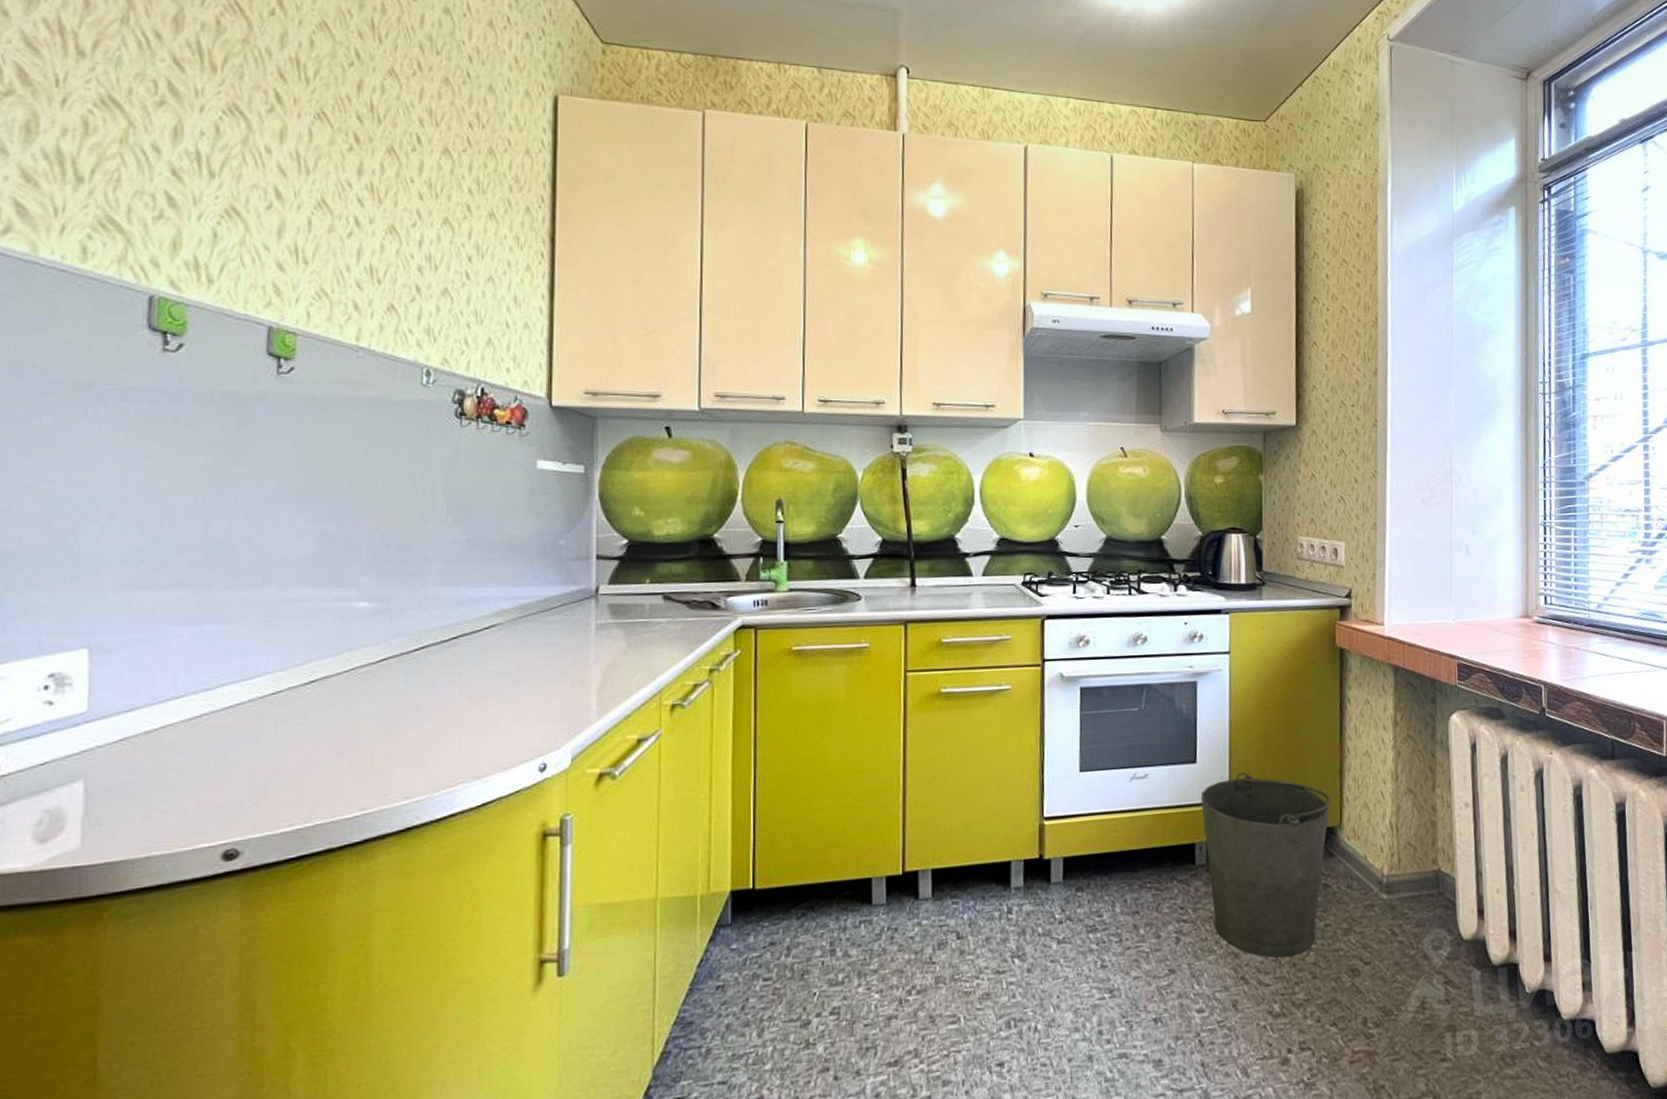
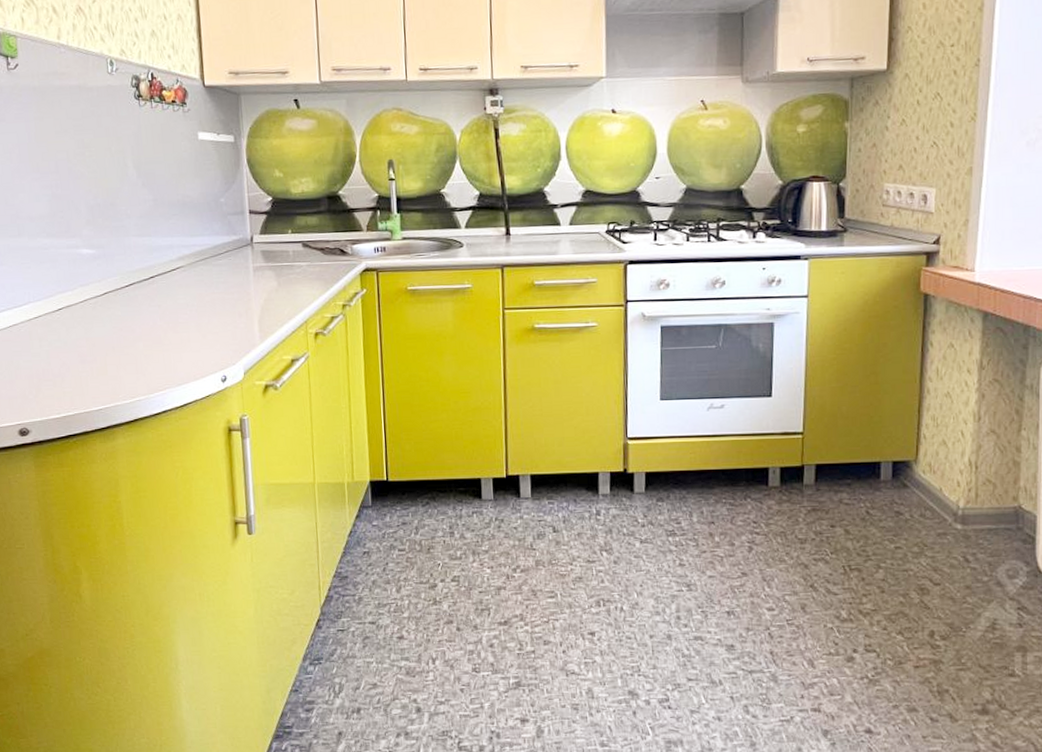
bucket: present [1200,771,1330,958] -> none [775,406,906,571]

